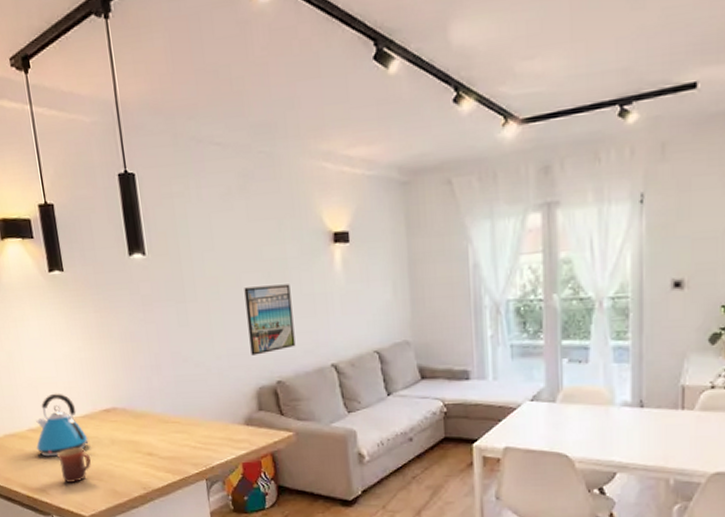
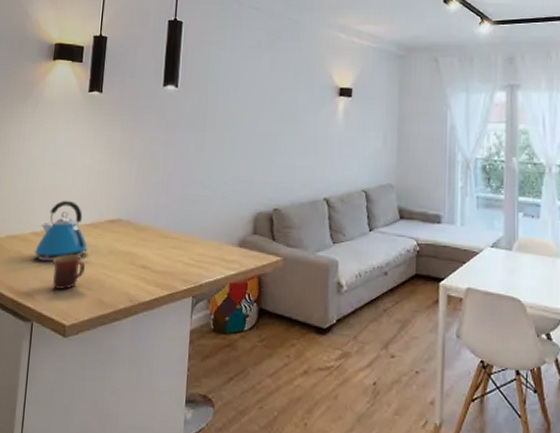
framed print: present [244,284,296,356] -> none [255,124,298,184]

